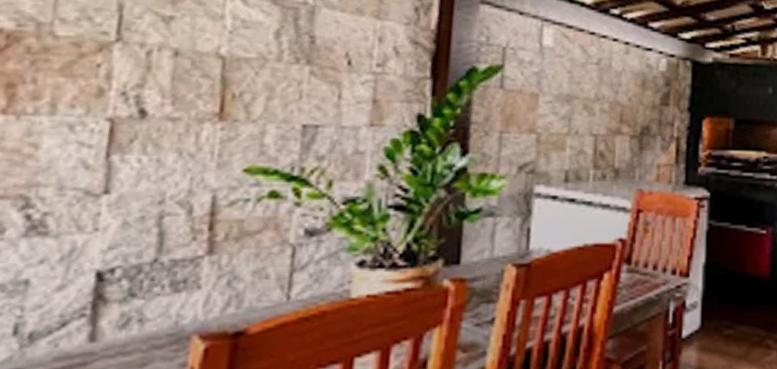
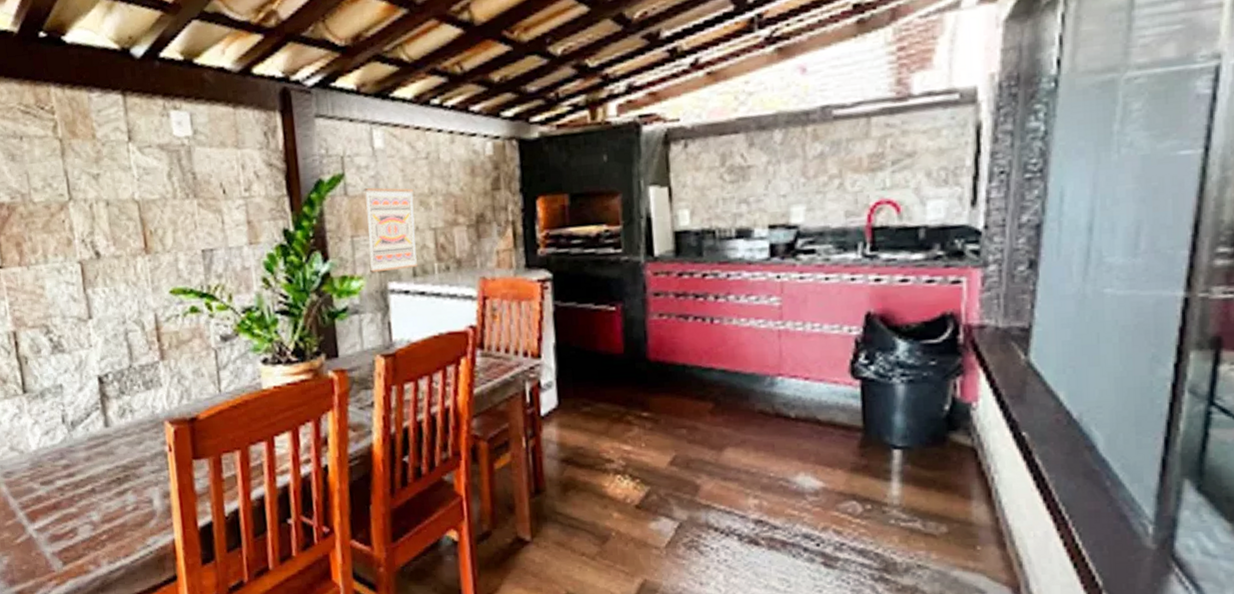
wall art: none [516,83,580,174] -> present [363,187,419,273]

